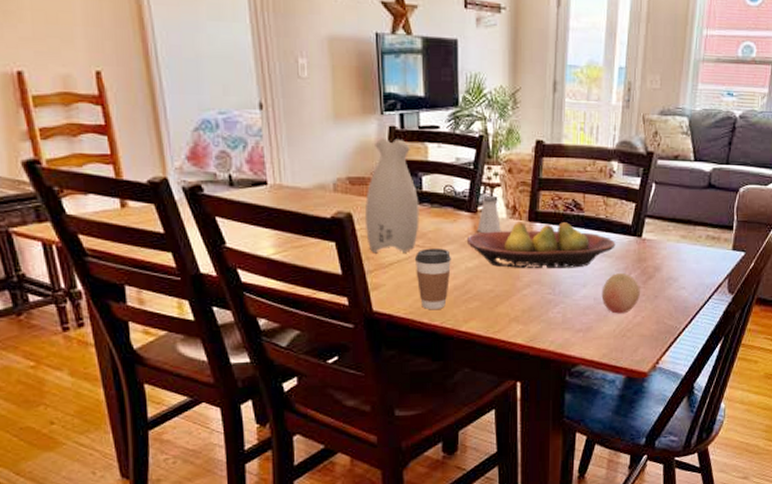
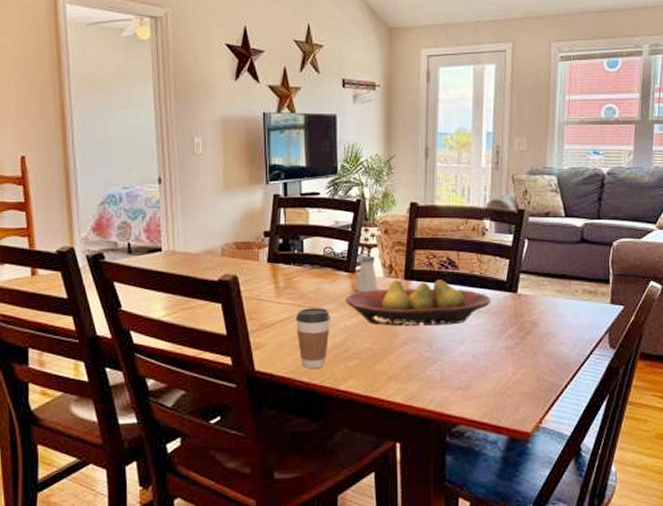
vase: present [364,136,420,254] -> none [249,204,300,314]
fruit: present [601,272,640,314] -> none [479,328,518,371]

